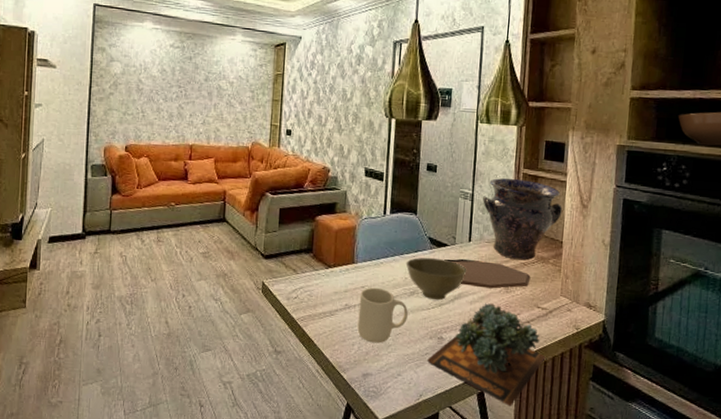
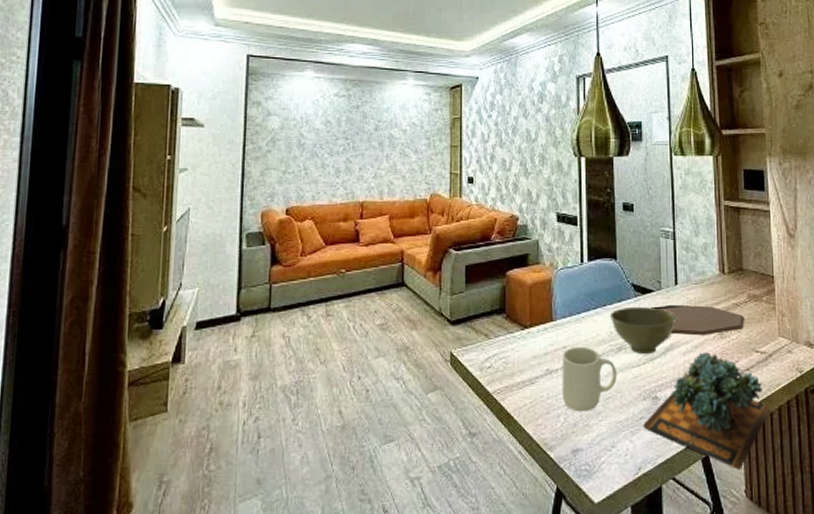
vase: present [483,178,562,261] -> none [685,212,769,301]

